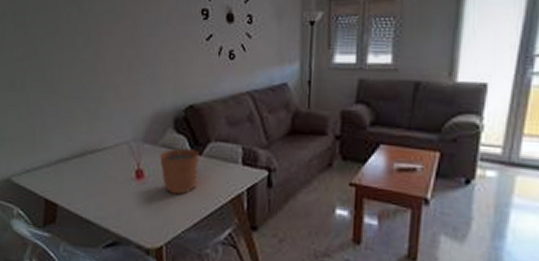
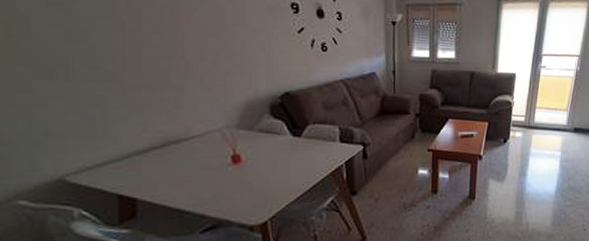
plant pot: present [159,136,199,195] -> none [257,122,298,174]

